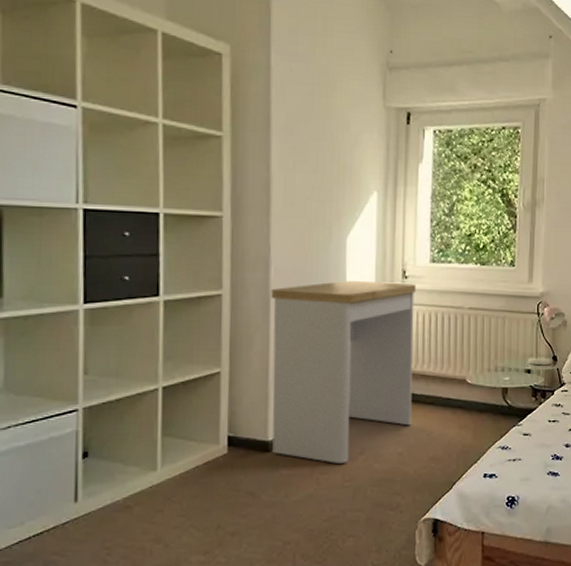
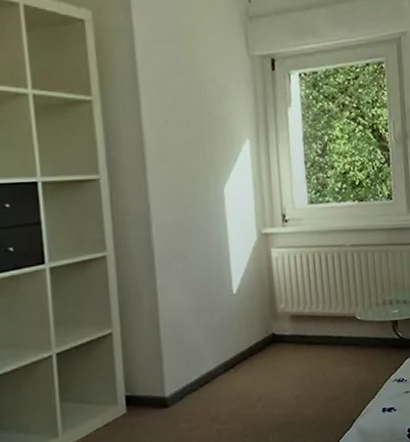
desk: present [271,280,416,464] -> none [154,227,306,413]

